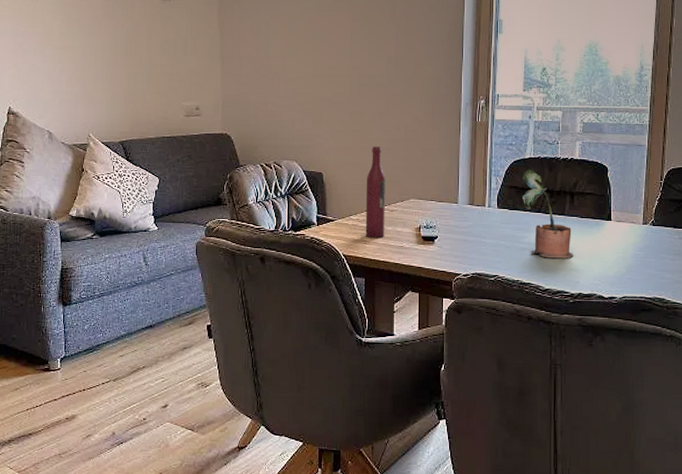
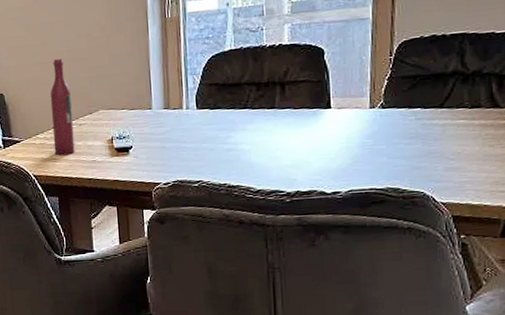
potted plant: present [523,169,574,259] -> none [223,62,288,157]

